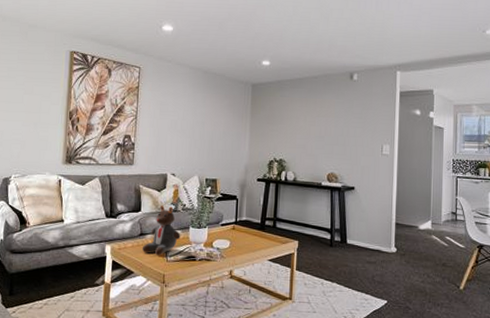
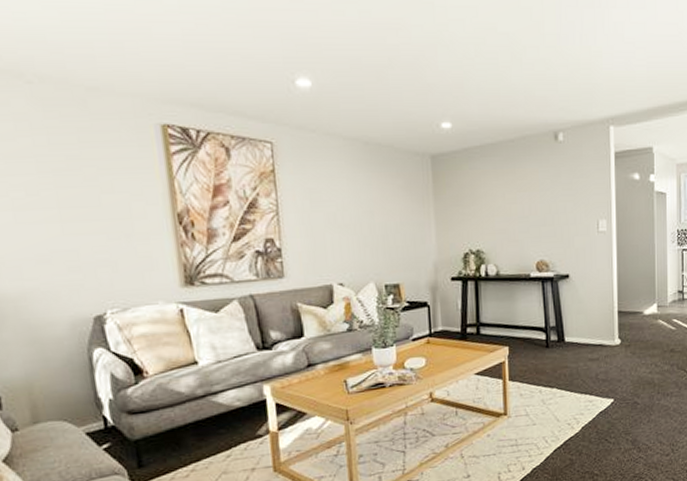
teddy bear: present [142,205,181,256] -> none [312,325,362,389]

